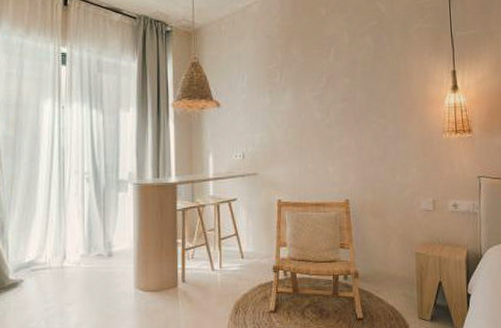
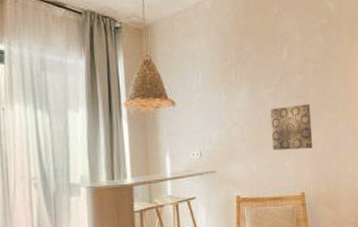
wall art: none [314,108,359,155] -> present [270,104,313,151]

